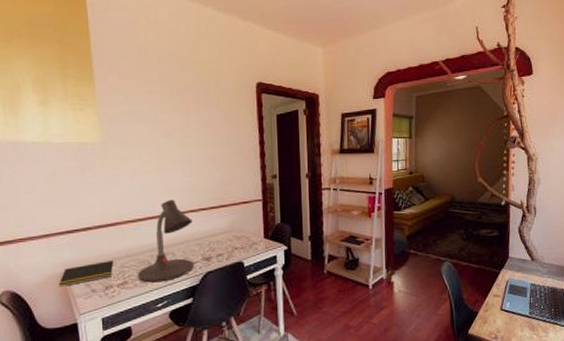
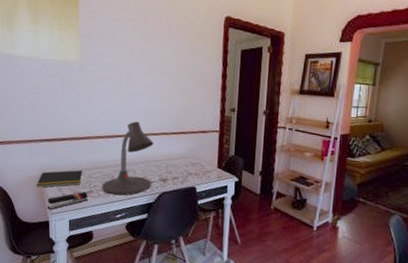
stapler: none [73,283,123,311] -> present [47,191,88,210]

